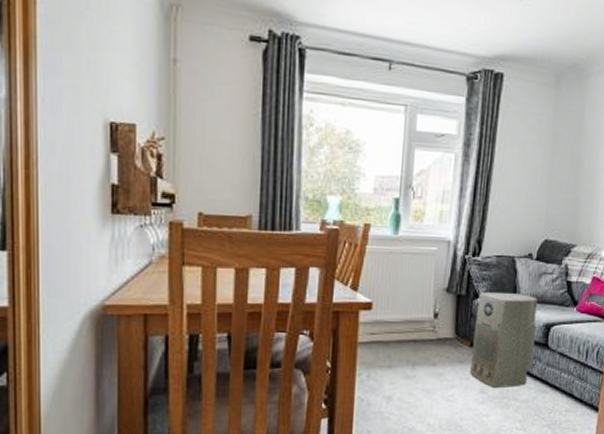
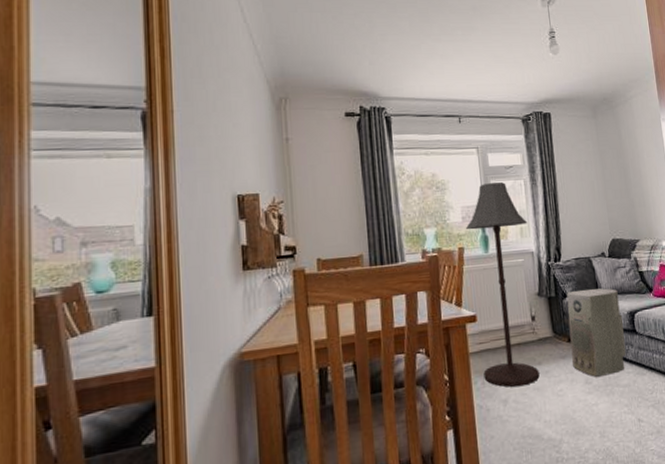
floor lamp: none [370,150,450,386] -> present [466,181,540,387]

